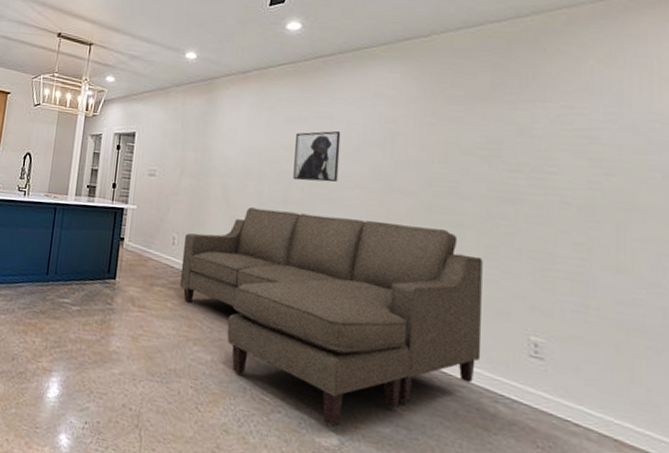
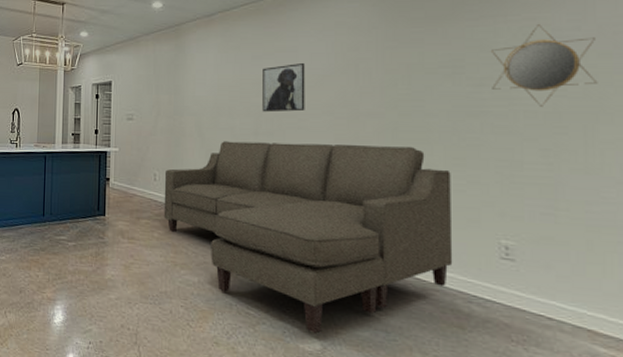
home mirror: none [528,114,632,199] -> present [492,24,598,107]

